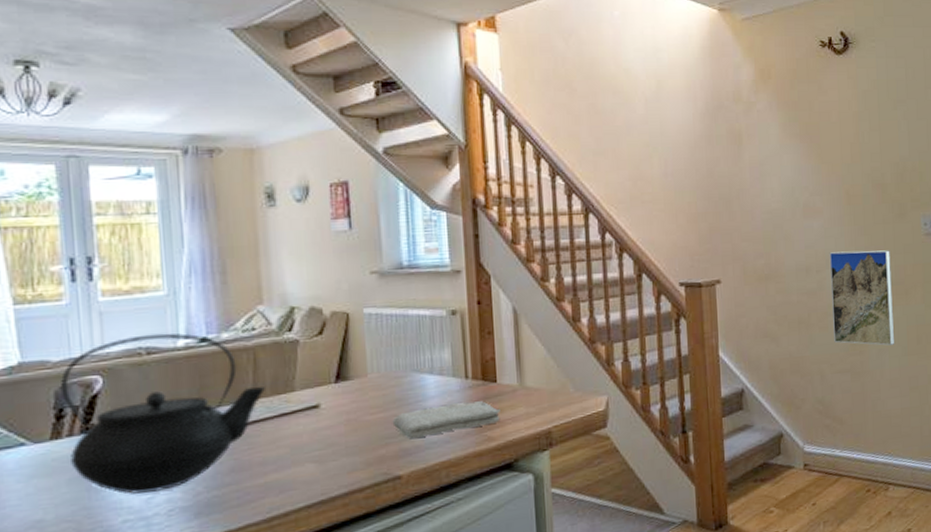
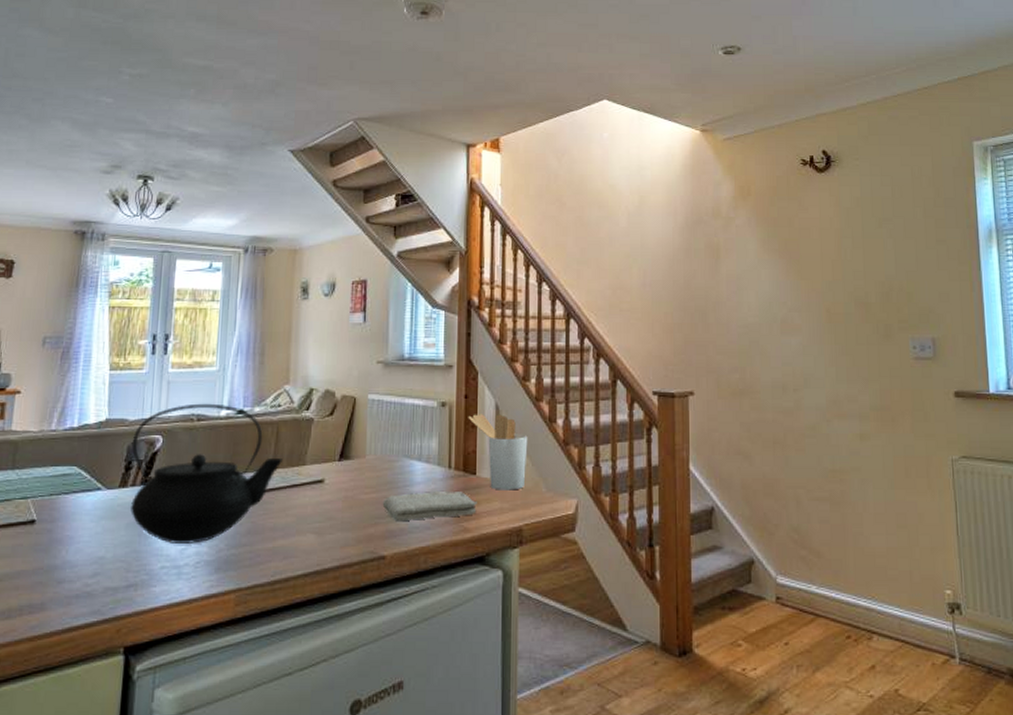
utensil holder: none [482,318,552,396] -> present [468,414,528,490]
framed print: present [829,250,894,346] -> none [807,371,879,476]

